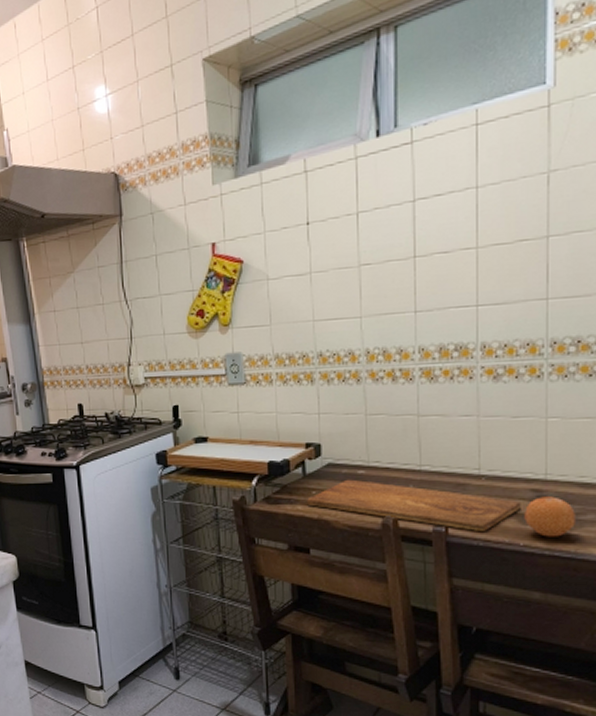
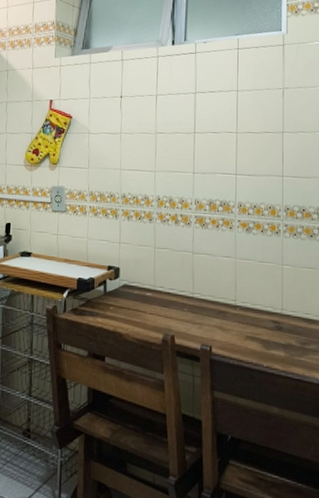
cutting board: present [307,479,521,531] -> none [106,299,265,352]
fruit: present [524,496,575,537] -> none [267,327,303,362]

